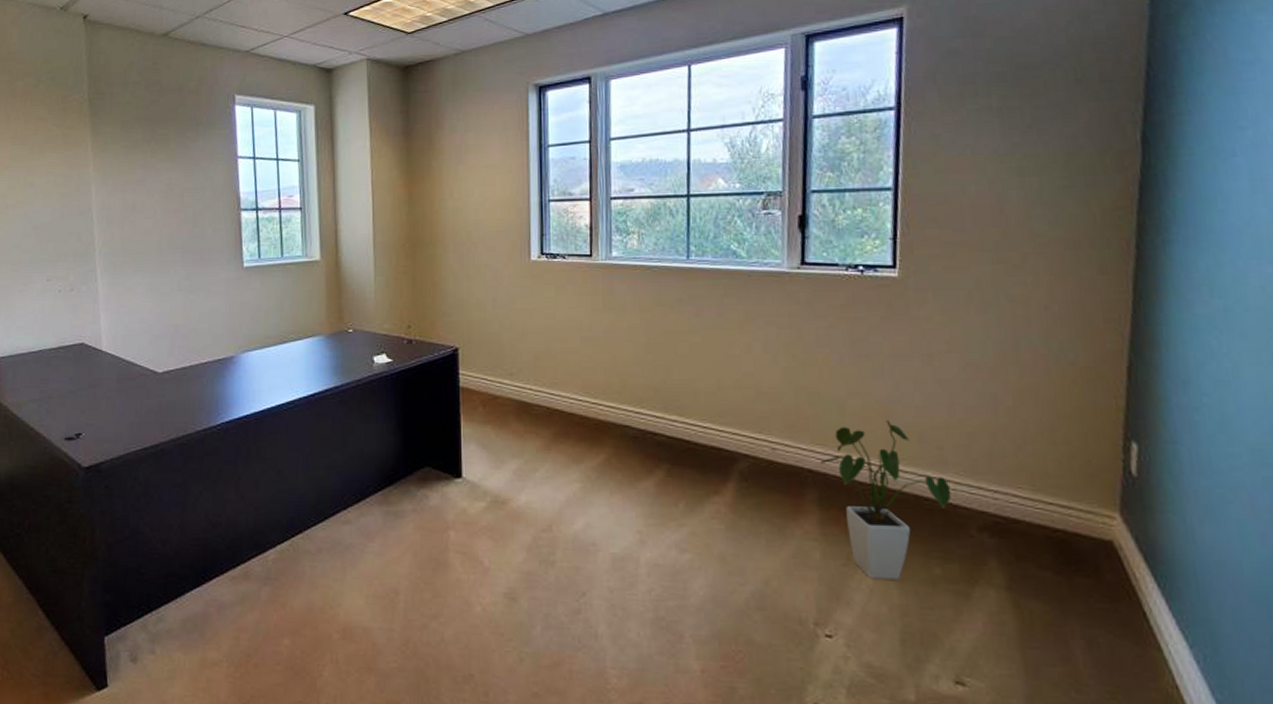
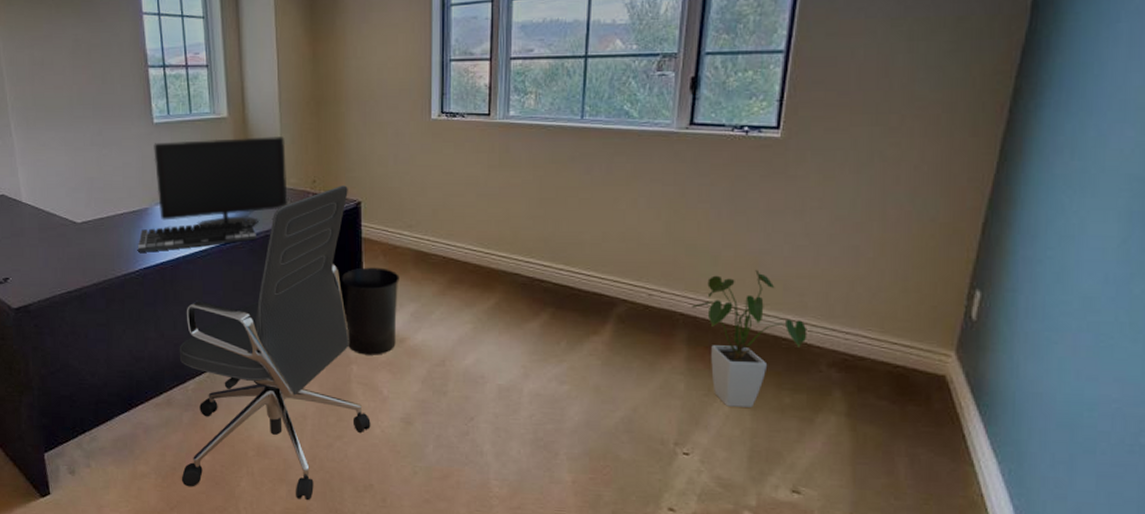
computer keyboard: none [221,368,348,404] -> present [138,220,257,252]
monitor: none [242,278,381,378] -> present [154,135,288,228]
office chair: none [256,331,471,695] -> present [179,185,371,501]
waste bin: none [437,419,500,519] -> present [341,267,399,355]

